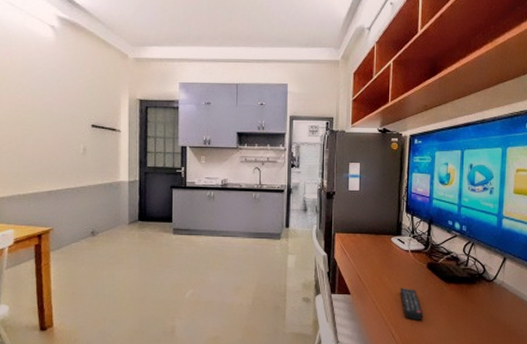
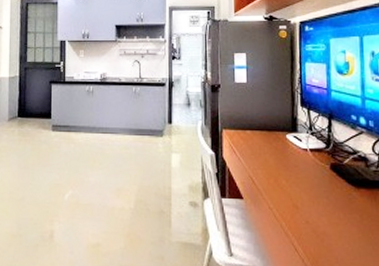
remote control: present [400,288,424,321] -> none [300,192,331,232]

